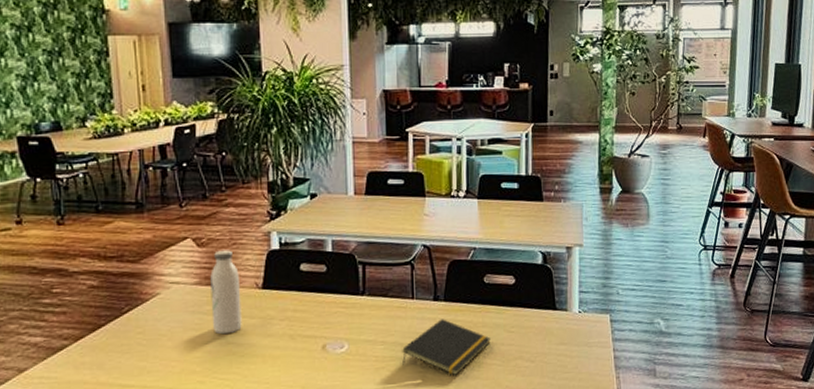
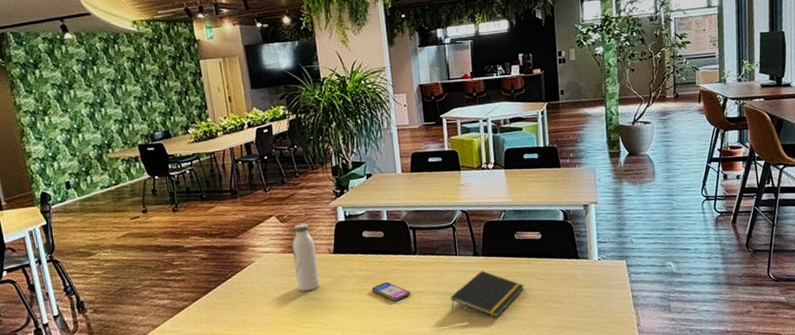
smartphone: none [306,327,354,351] -> present [371,282,410,301]

